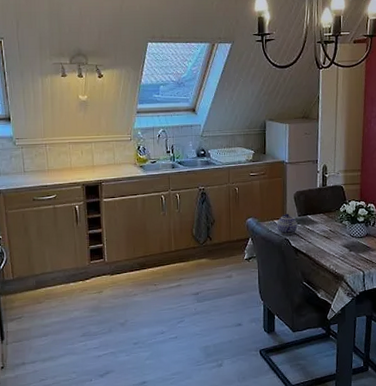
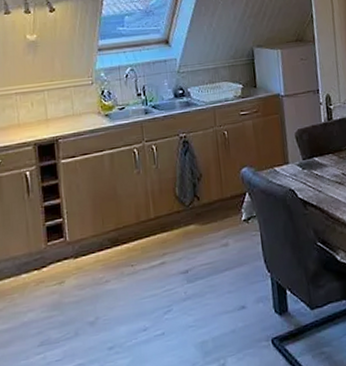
teapot: present [277,214,298,235] -> none [278,158,304,185]

